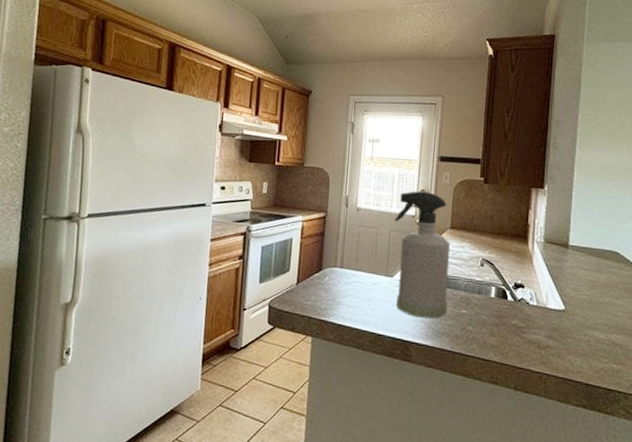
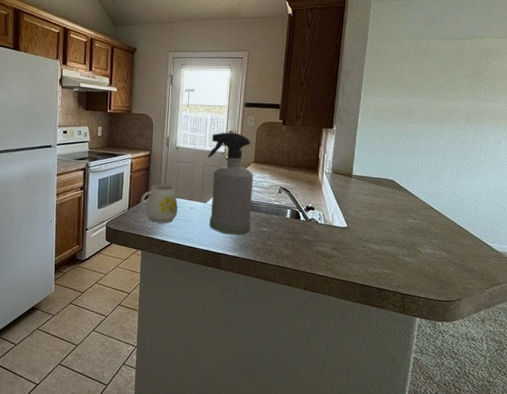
mug: none [311,253,359,303] -> present [140,184,178,224]

